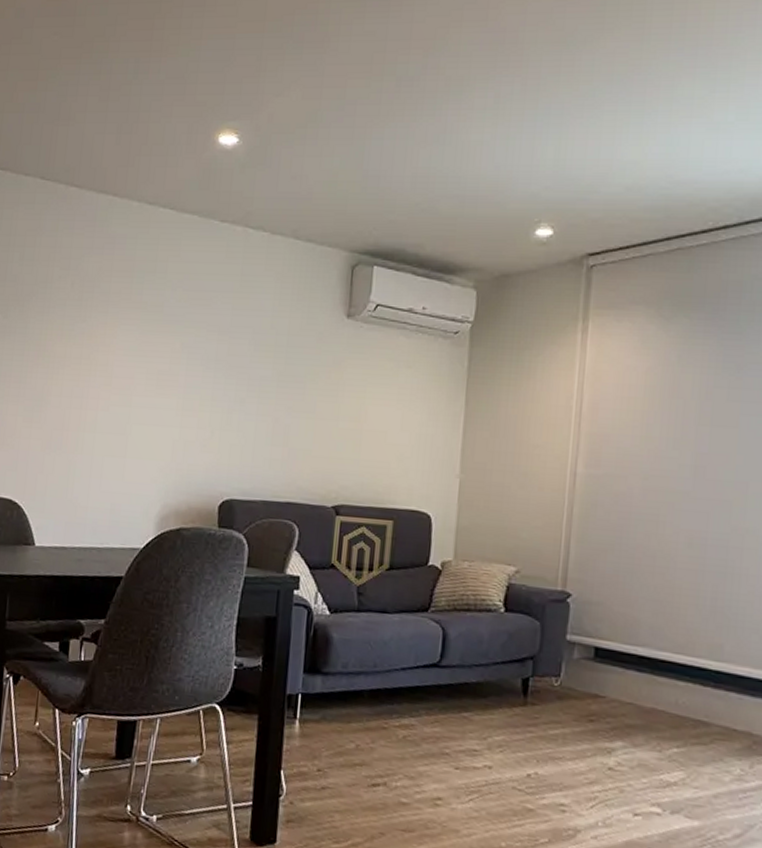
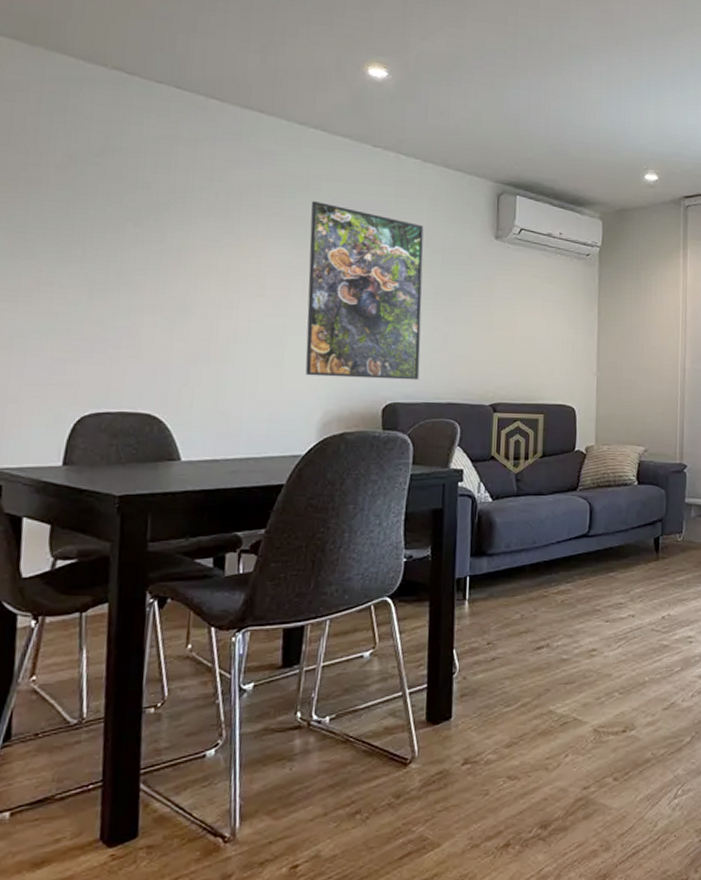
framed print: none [146,285,269,476] -> present [305,201,424,380]

